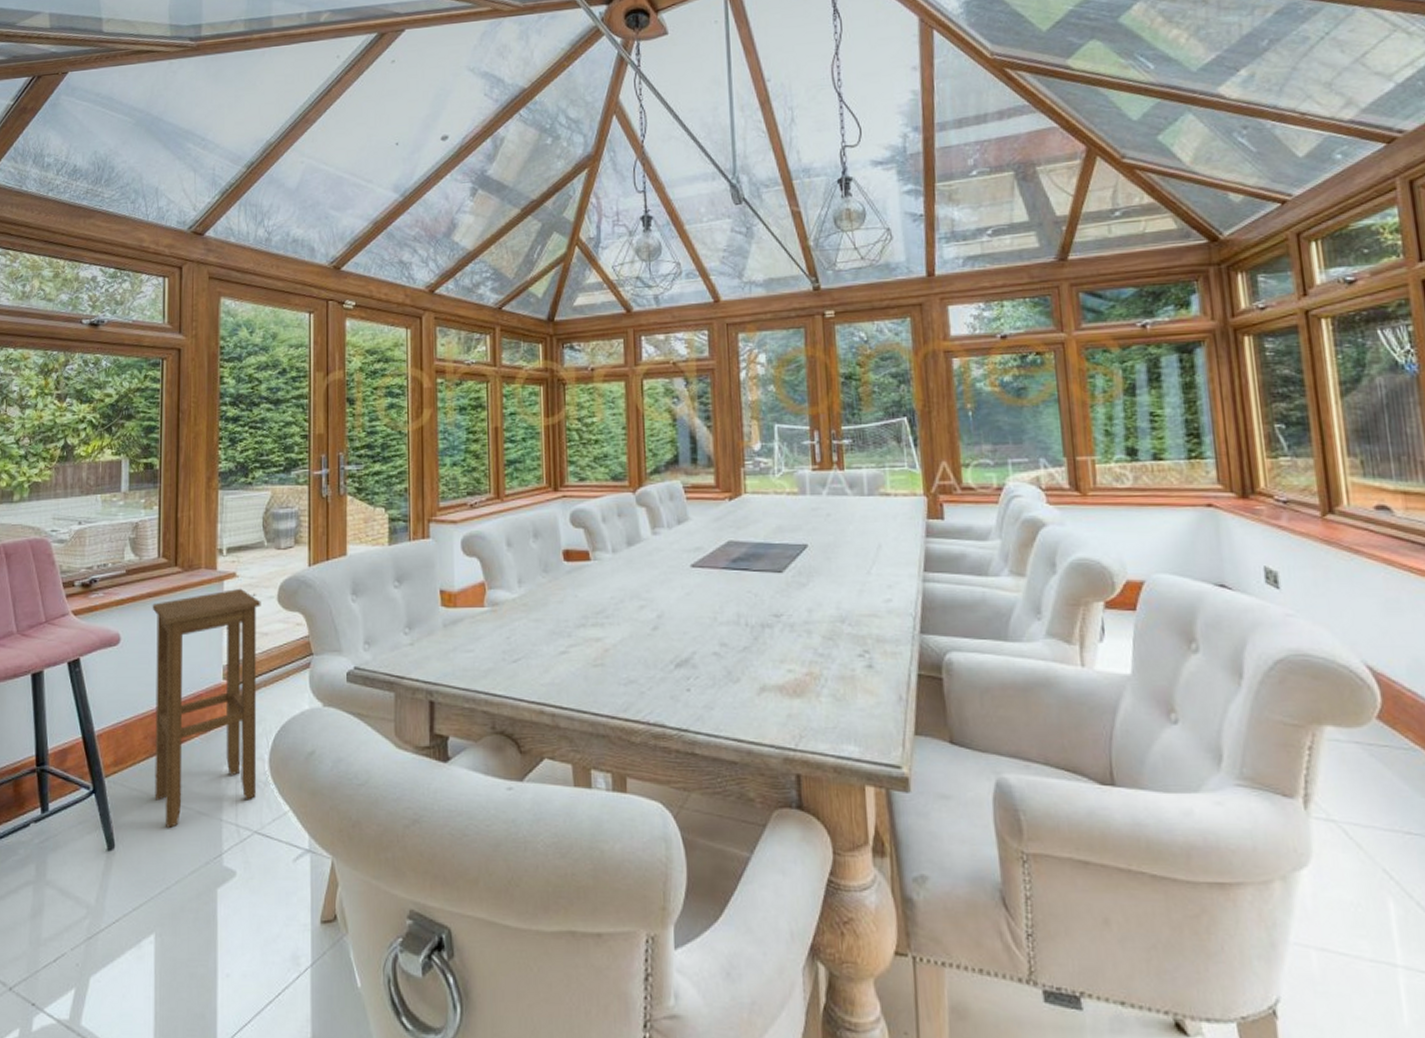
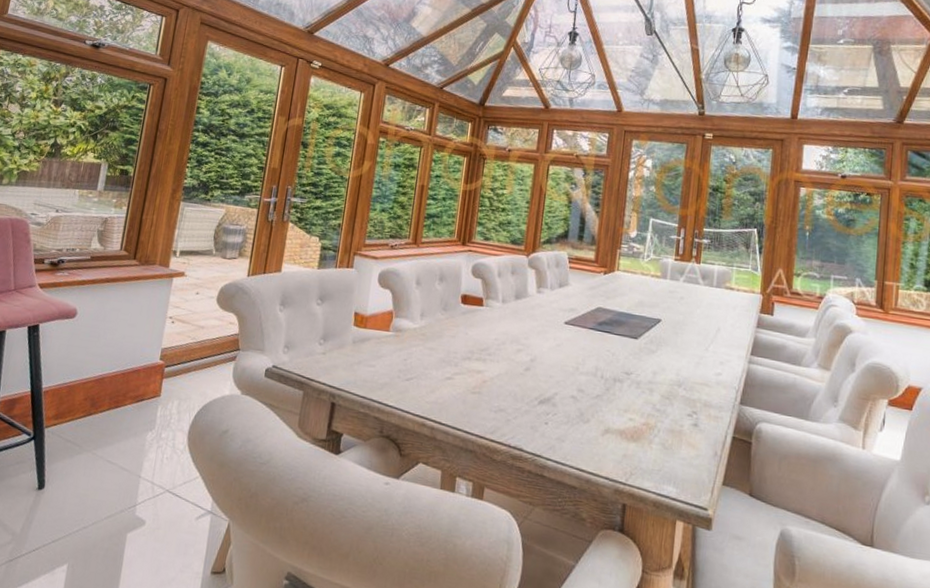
stool: present [152,588,261,829] -> none [85,285,203,478]

